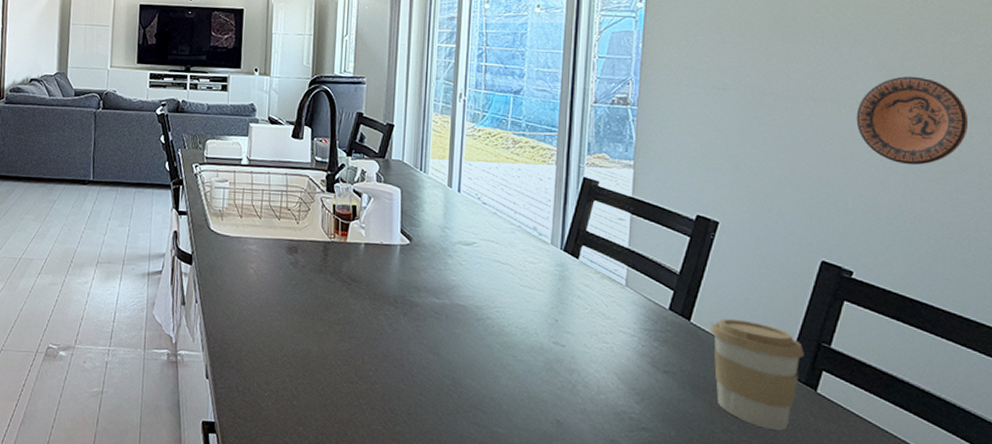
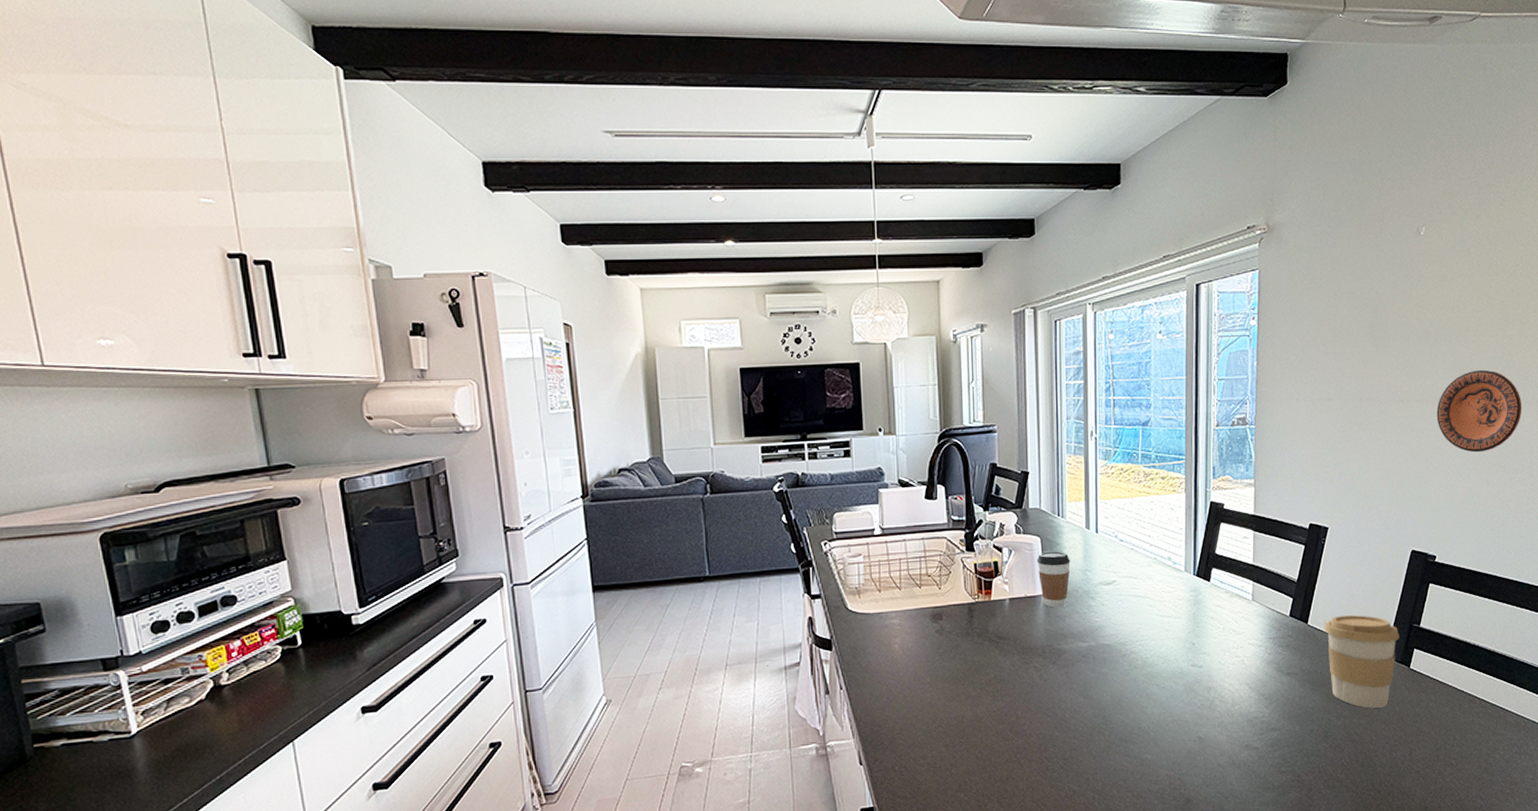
coffee cup: none [395,203,430,260] -> present [1037,551,1070,608]

